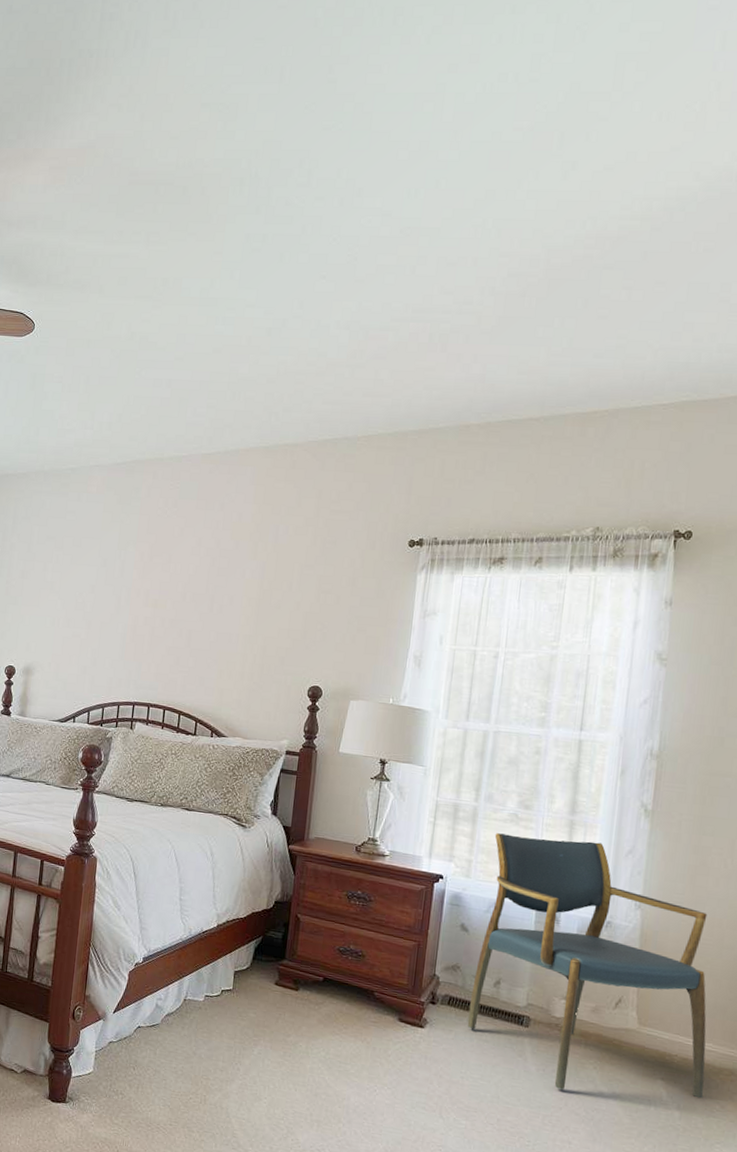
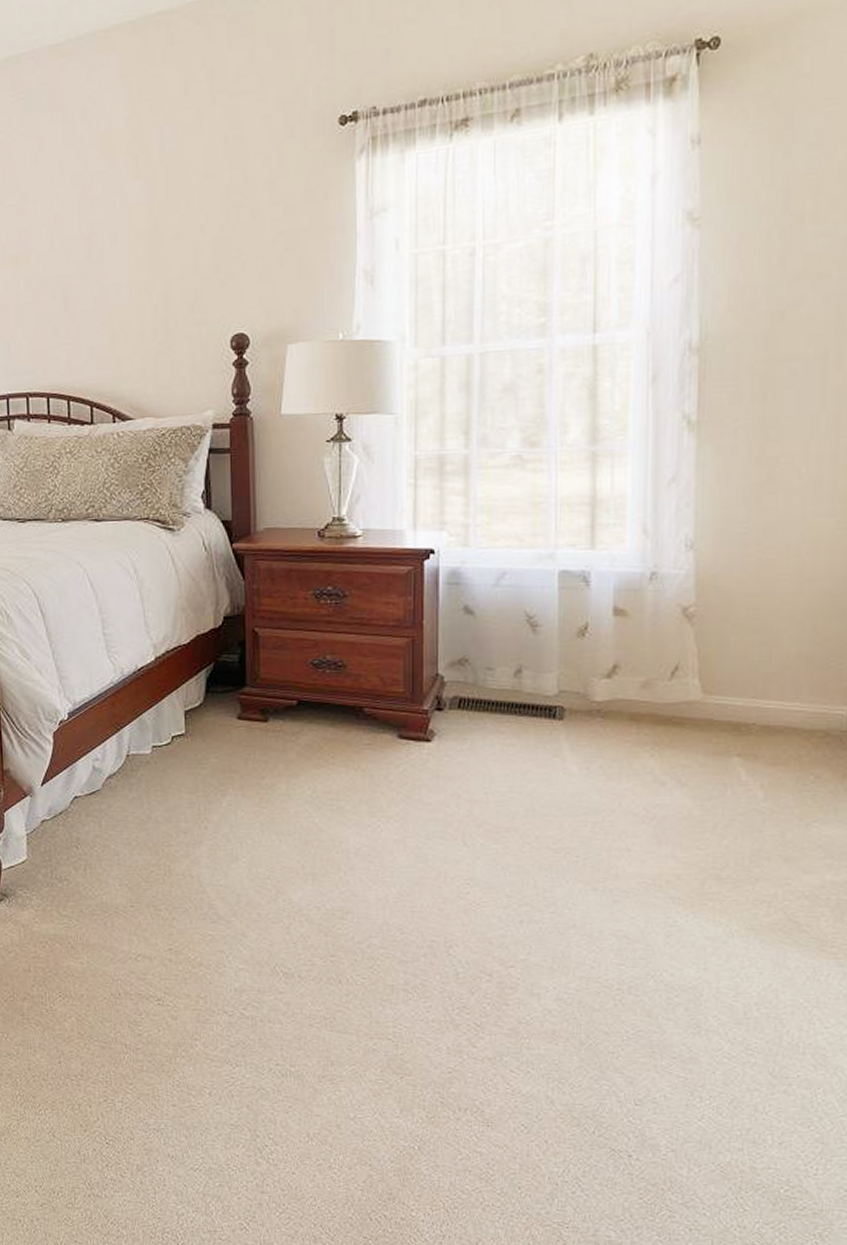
armchair: present [467,833,708,1099] -> none [485,474,793,788]

